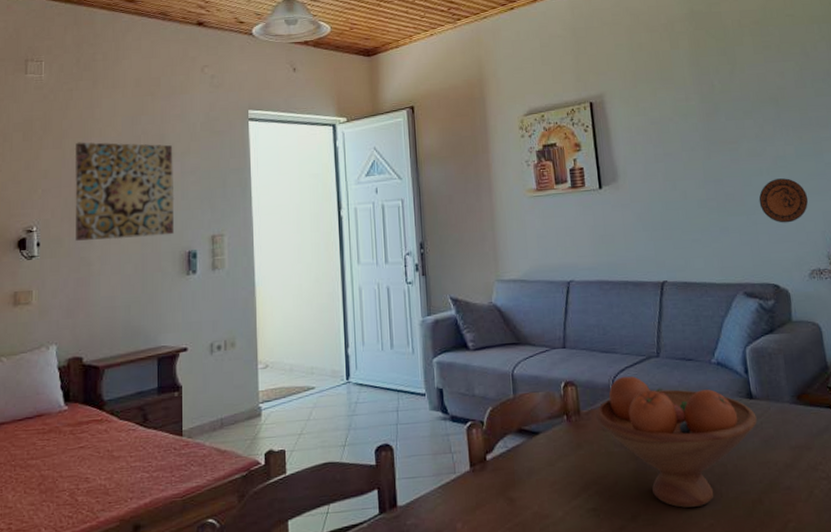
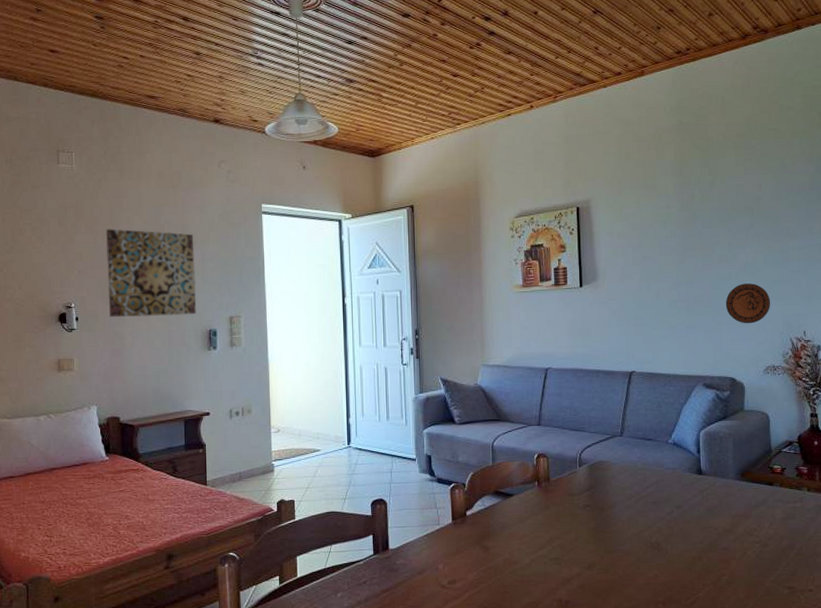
fruit bowl: present [595,376,757,508] -> none [562,451,704,560]

